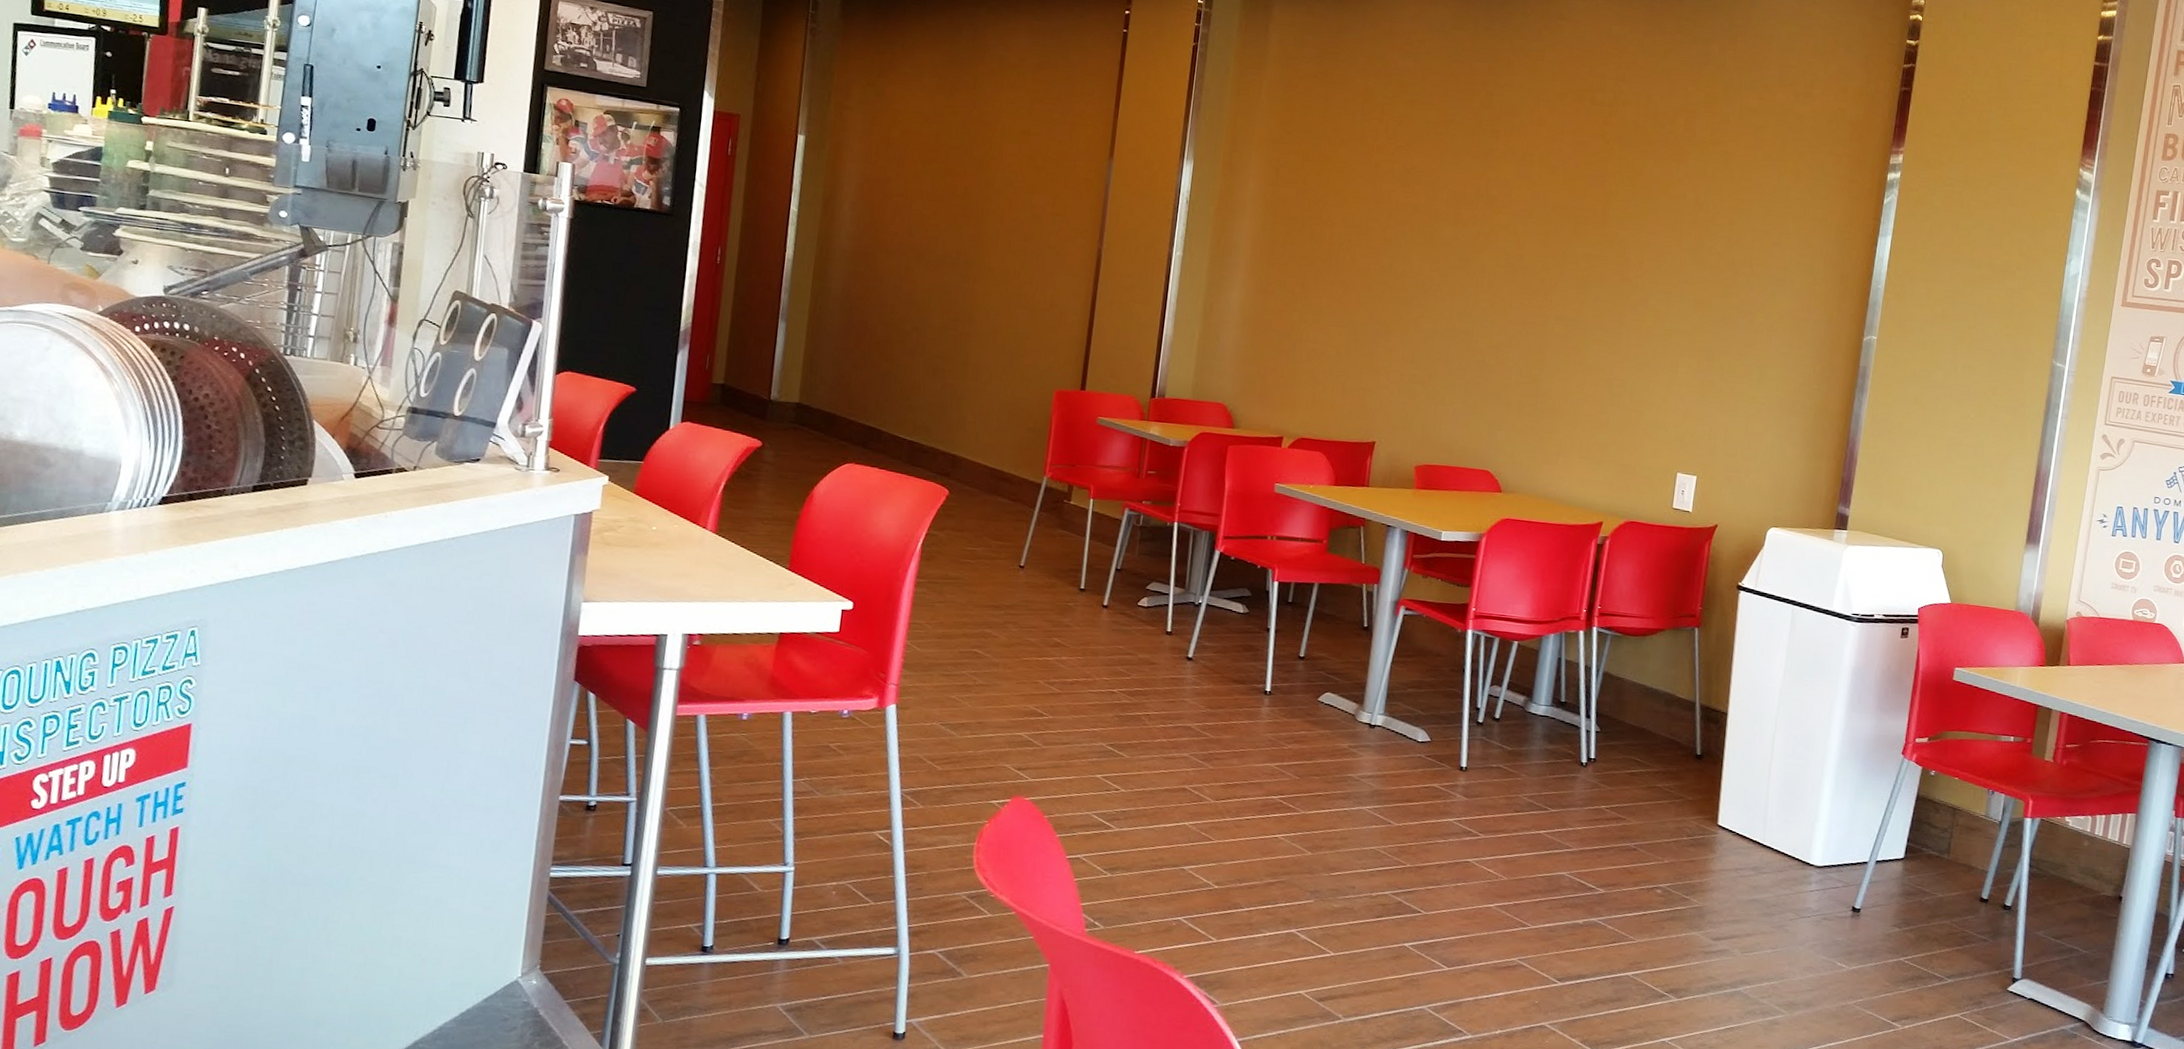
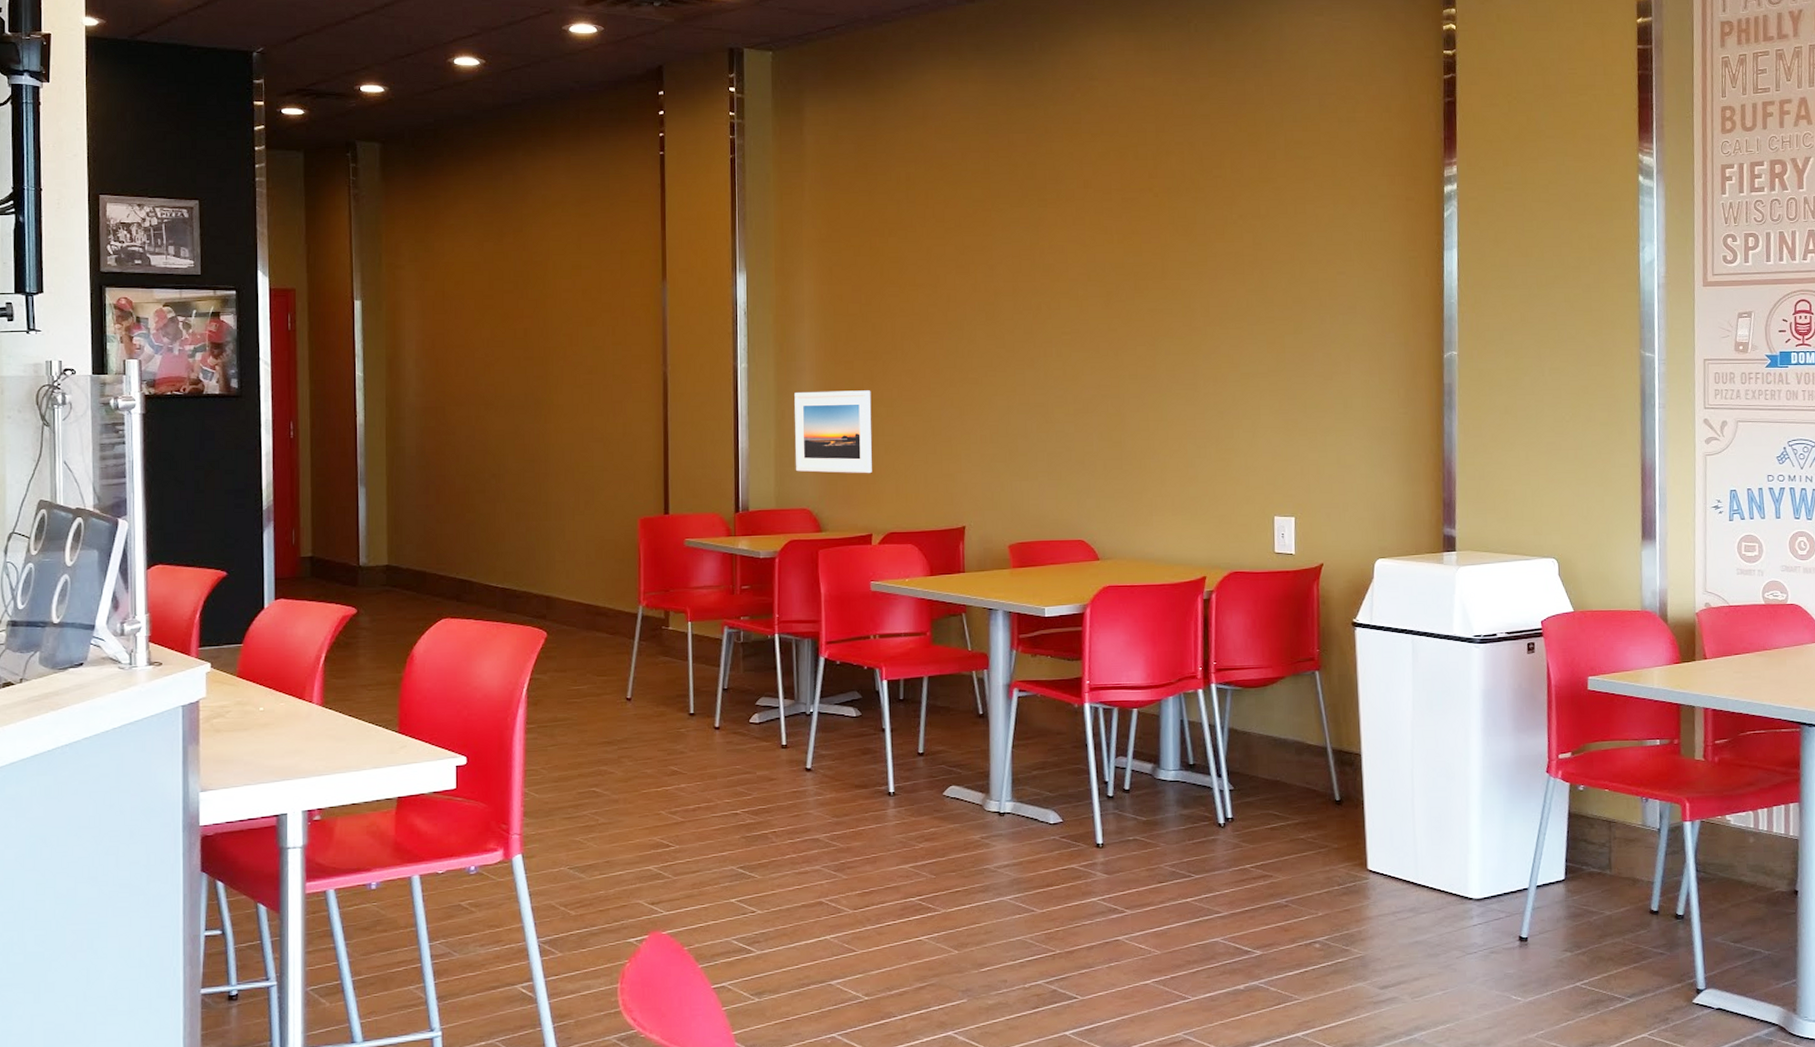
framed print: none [1217,288,1301,378] -> present [794,390,872,474]

